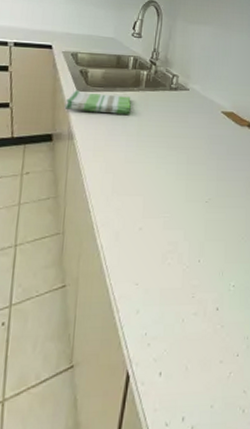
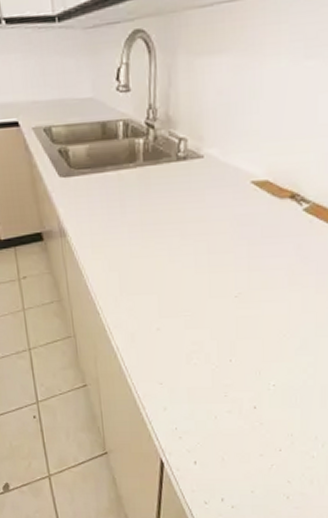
dish towel: present [64,90,131,114] -> none [49,176,129,202]

